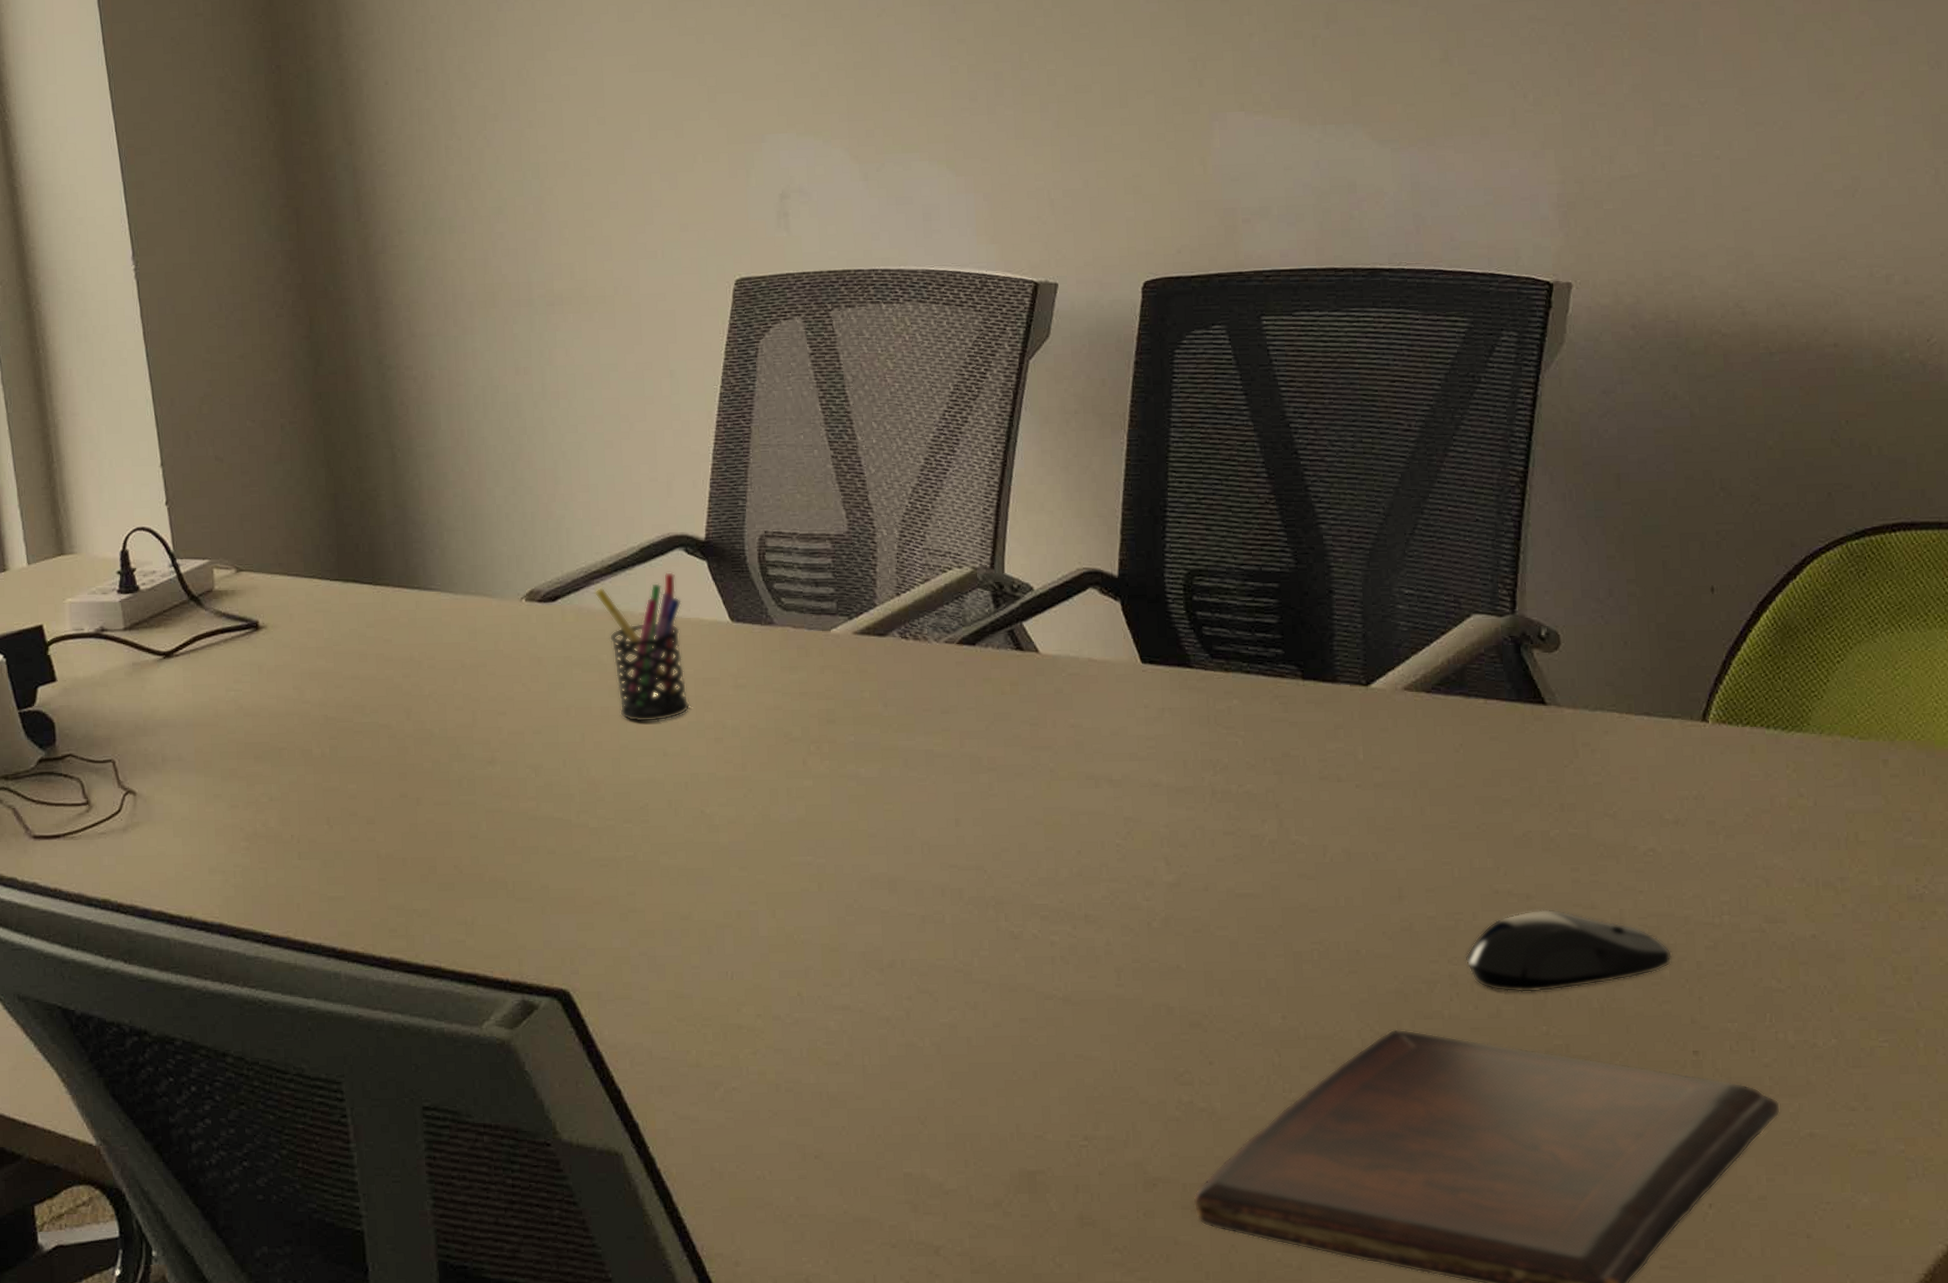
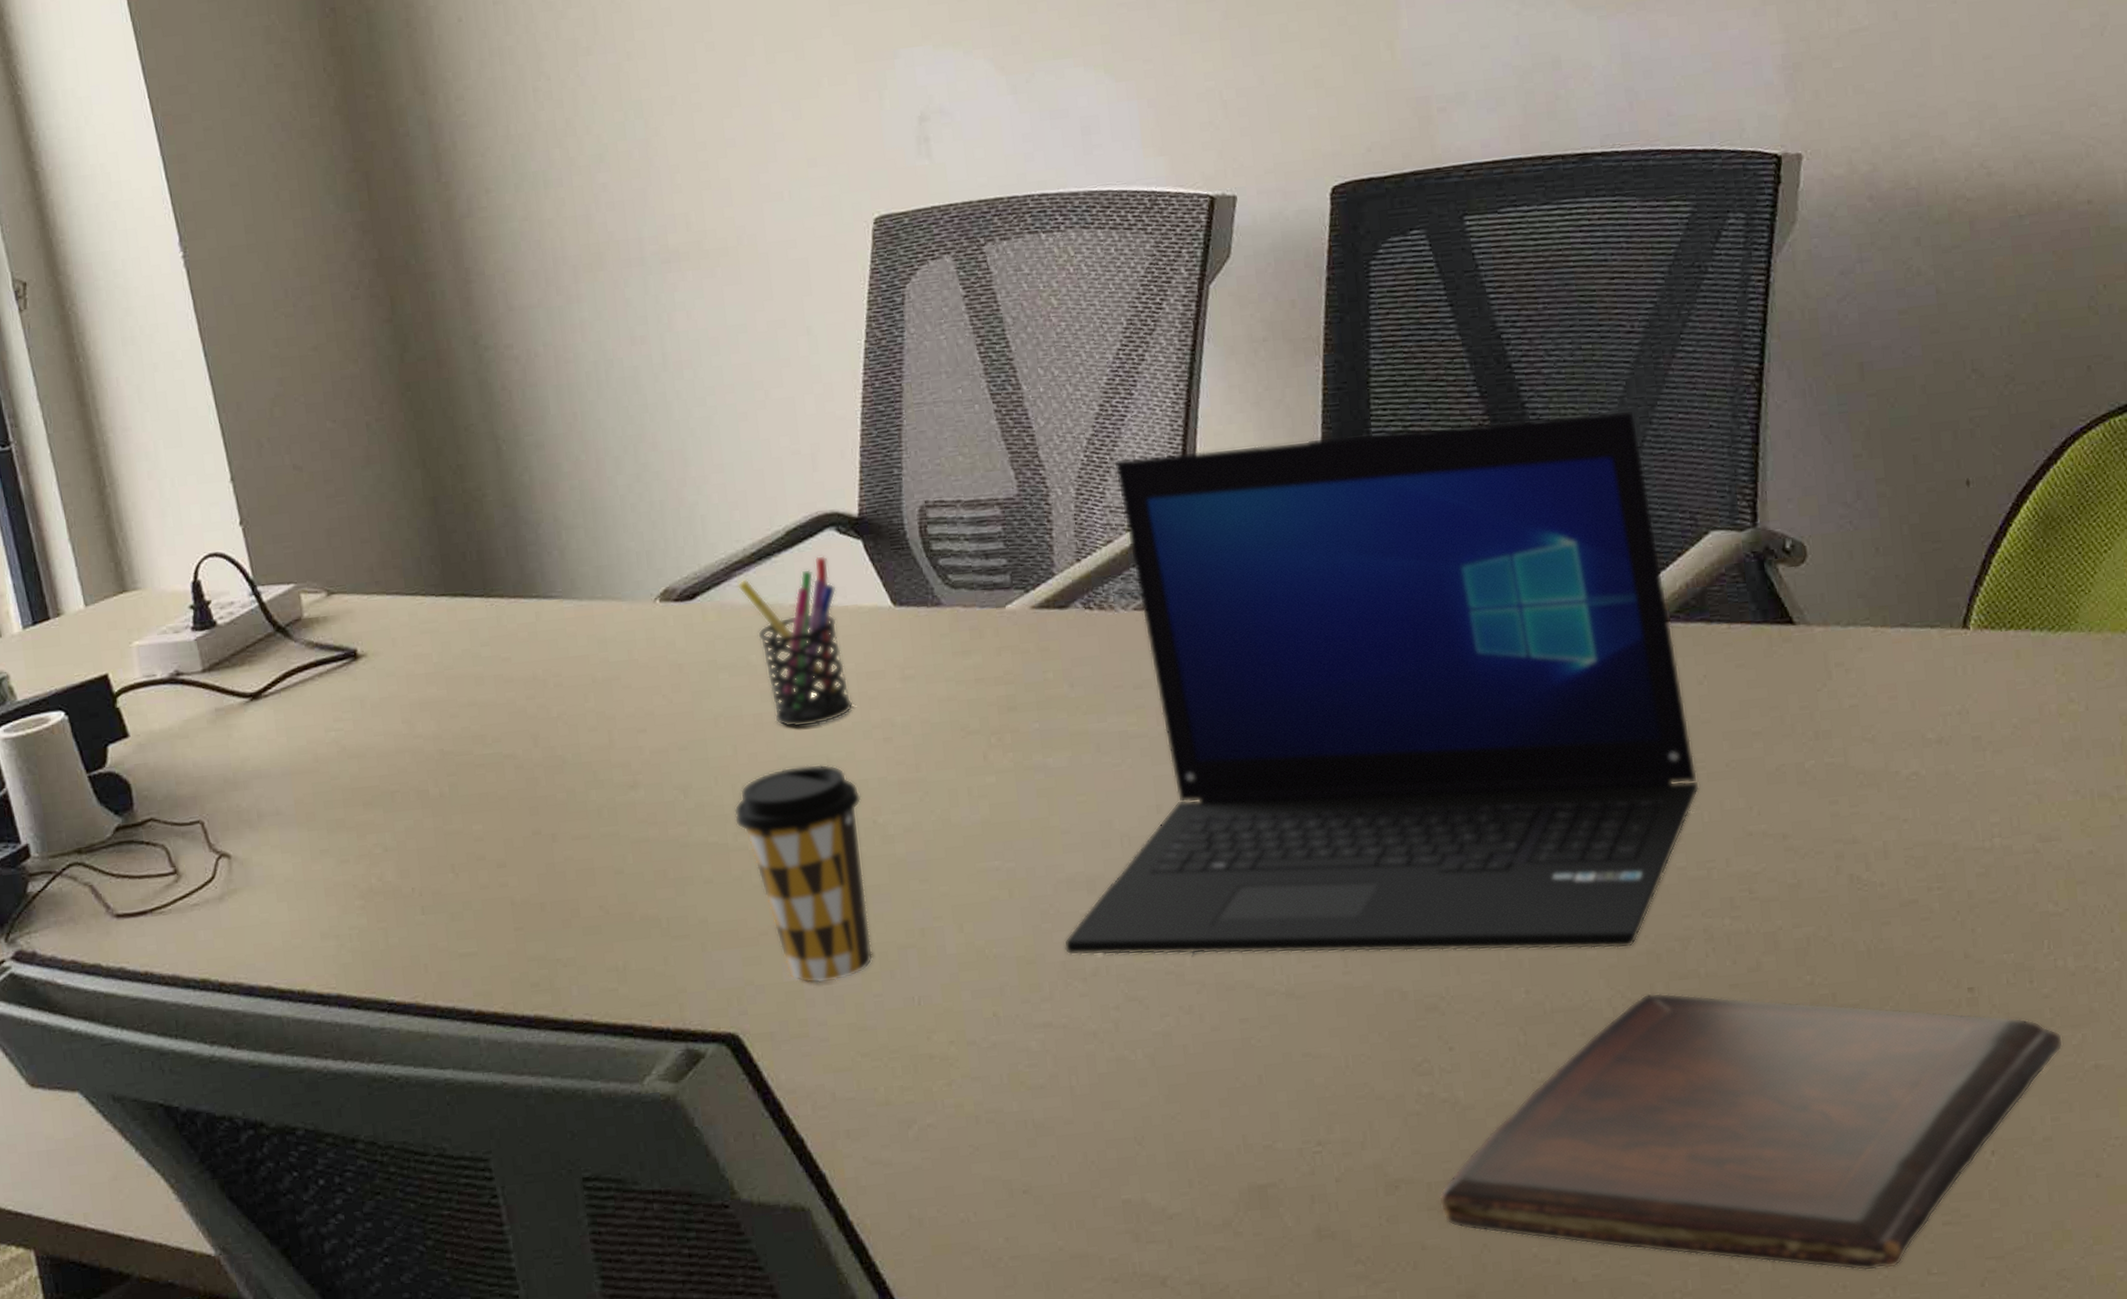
coffee cup: none [578,756,693,952] -> present [734,763,873,984]
laptop: none [864,499,1452,986] -> present [1063,409,1700,956]
computer mouse: present [1465,909,1672,992] -> none [1719,847,1941,942]

